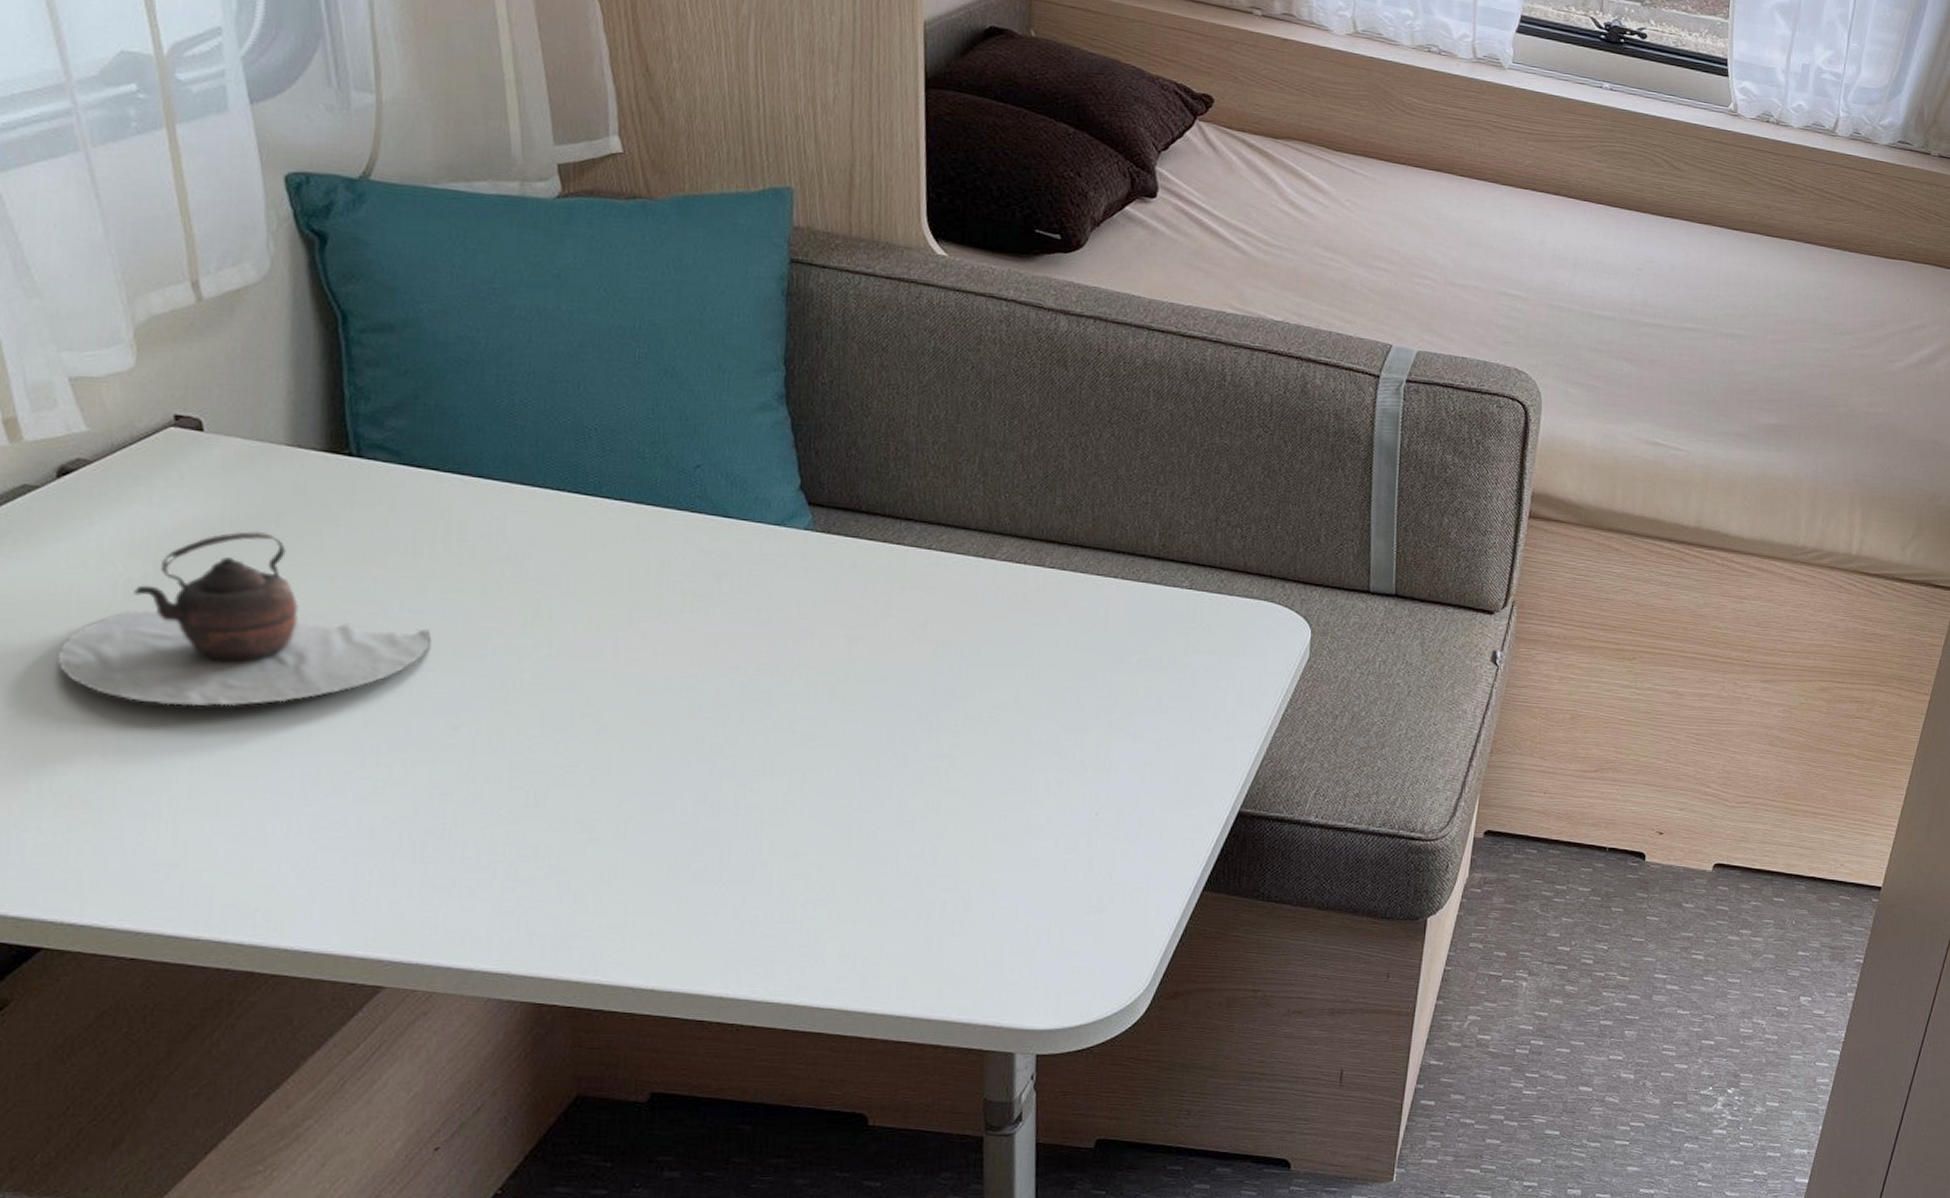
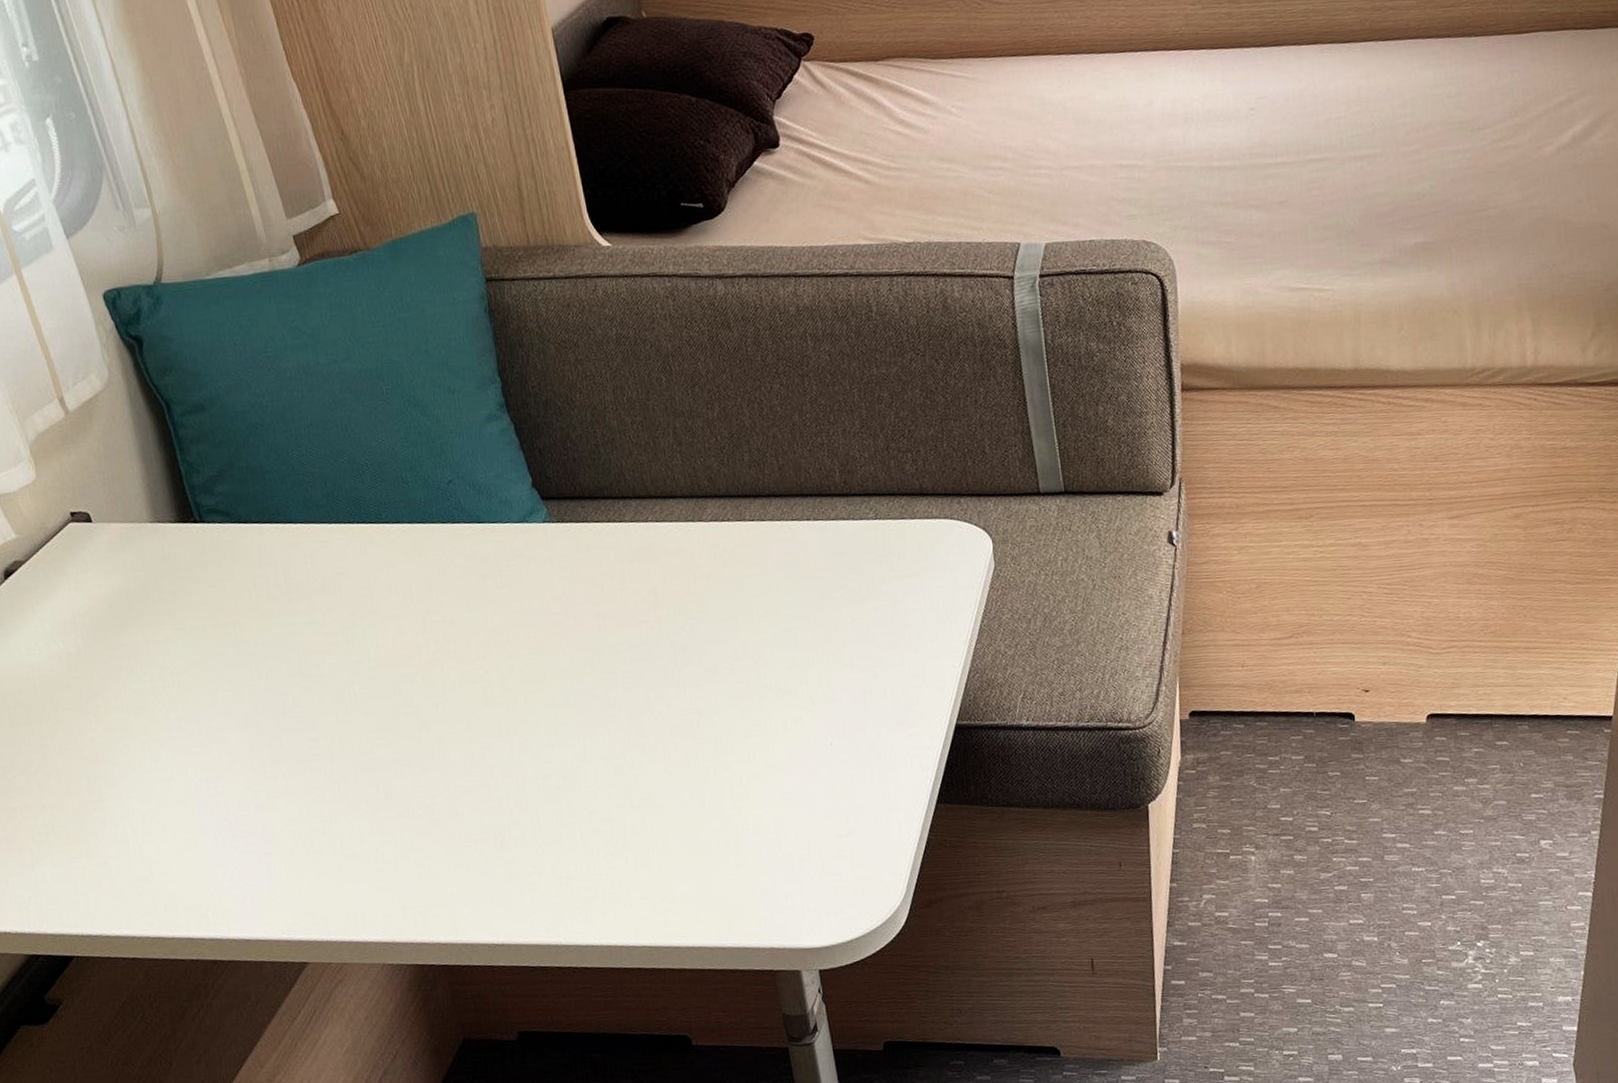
teapot: present [57,530,430,707] -> none [35,597,283,752]

